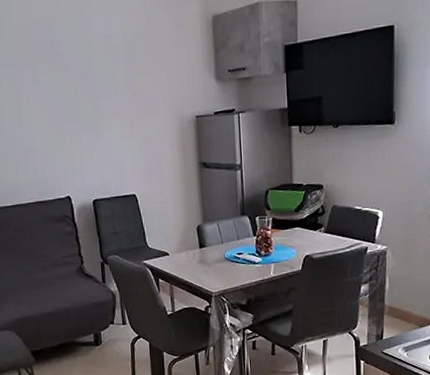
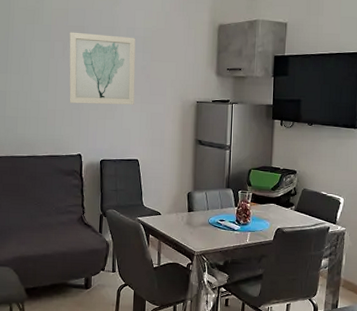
wall art: none [37,47,123,138] -> present [69,32,136,105]

